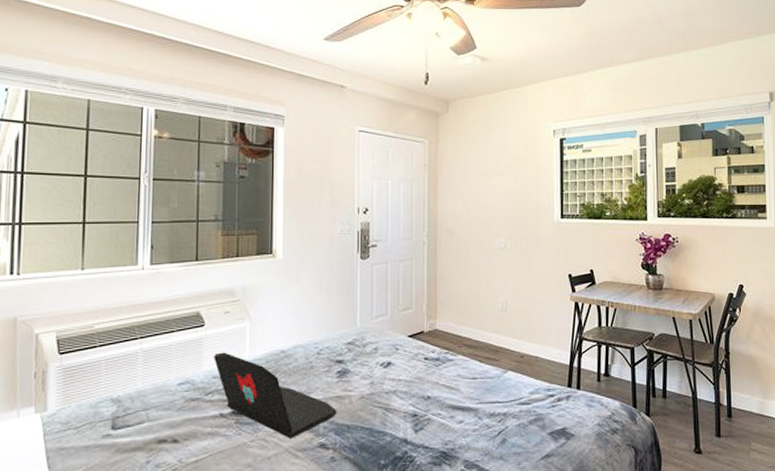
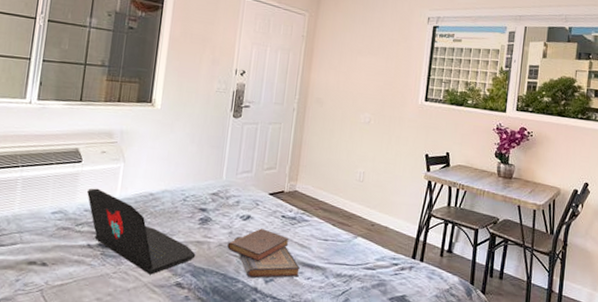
diary: none [370,374,450,429] -> present [227,228,300,279]

